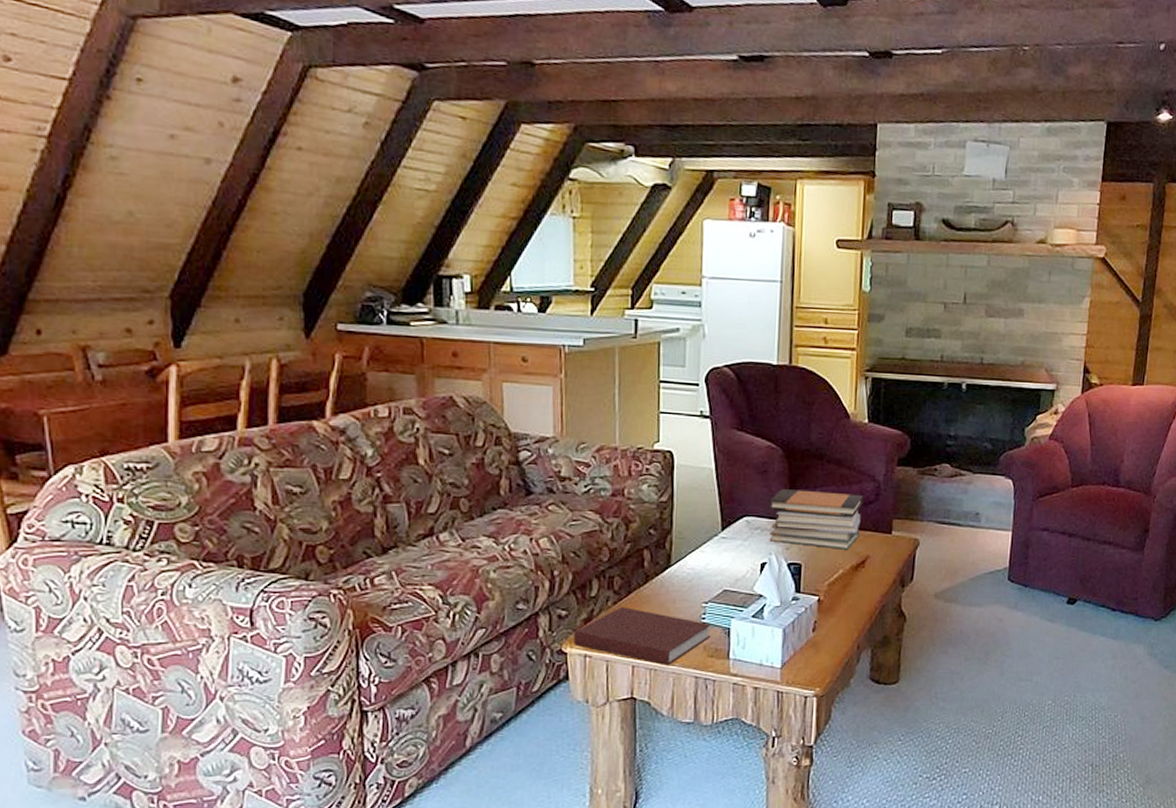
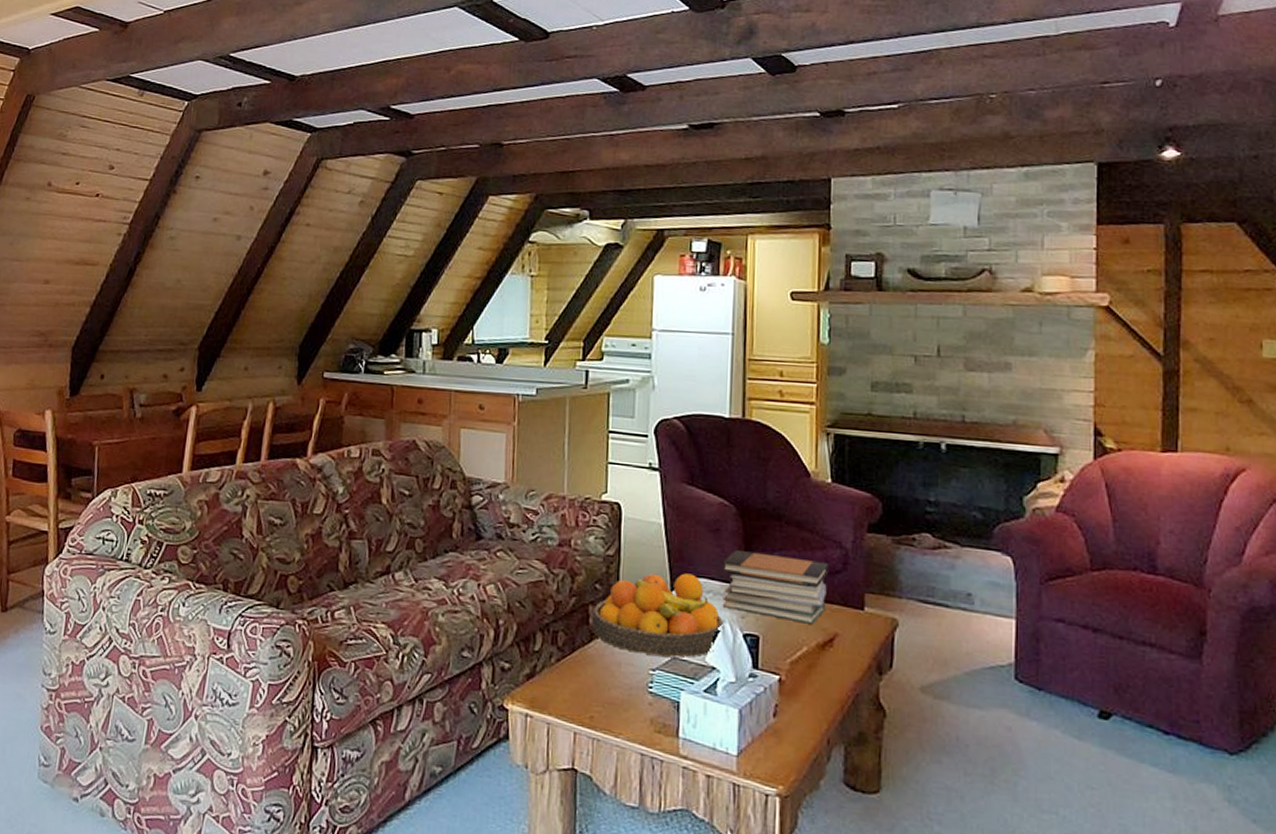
notebook: present [574,607,711,665] -> none [515,665,659,737]
fruit bowl: none [647,513,771,591] -> present [592,573,724,658]

